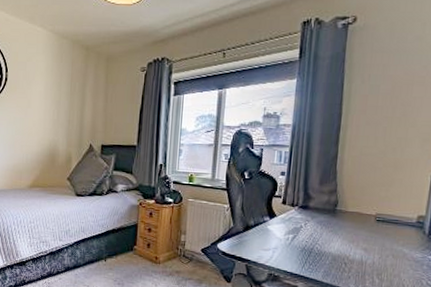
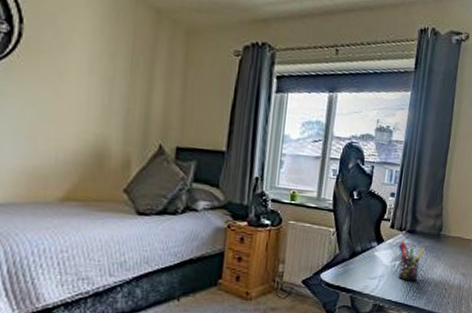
pen holder: none [291,215,320,255] -> present [398,239,426,282]

